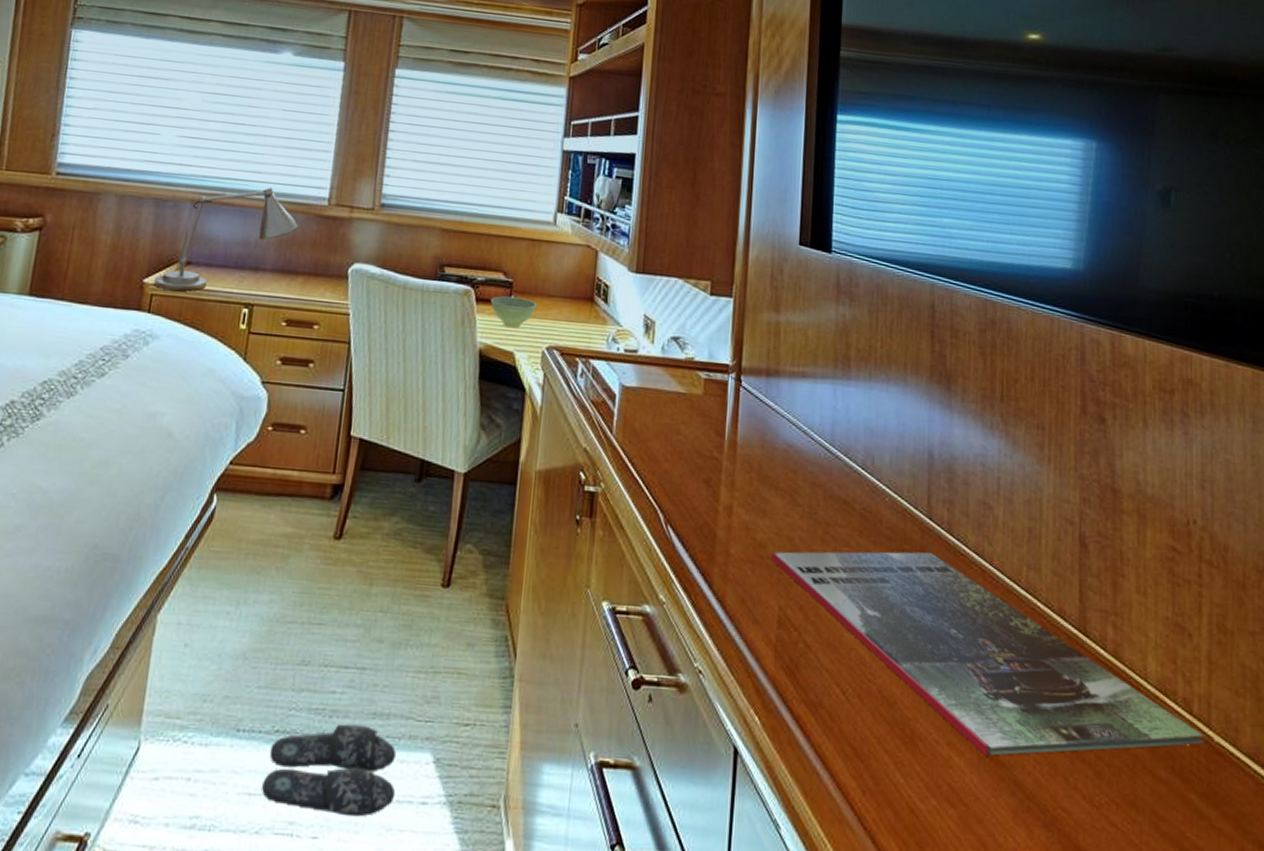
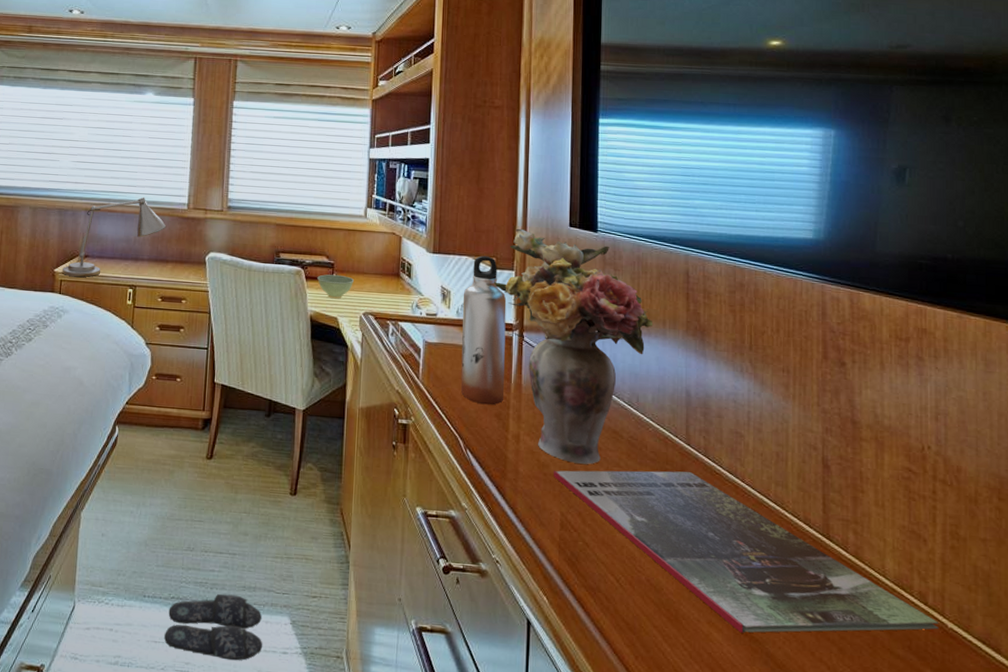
water bottle: none [663,277,722,468] -> present [460,255,507,405]
flower arrangement: none [707,245,893,544] -> present [493,228,653,464]

